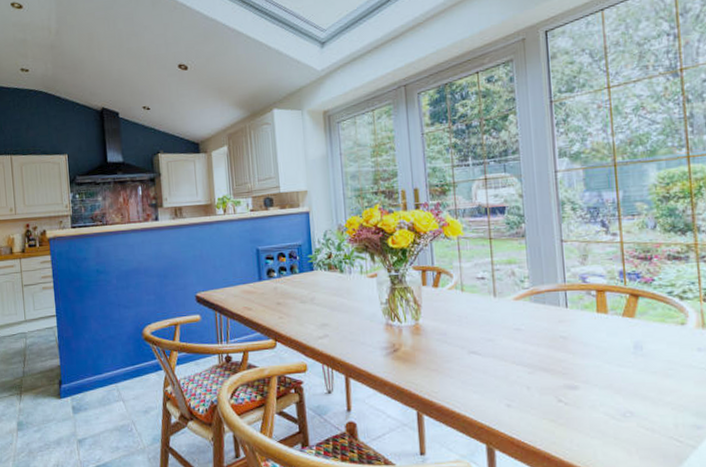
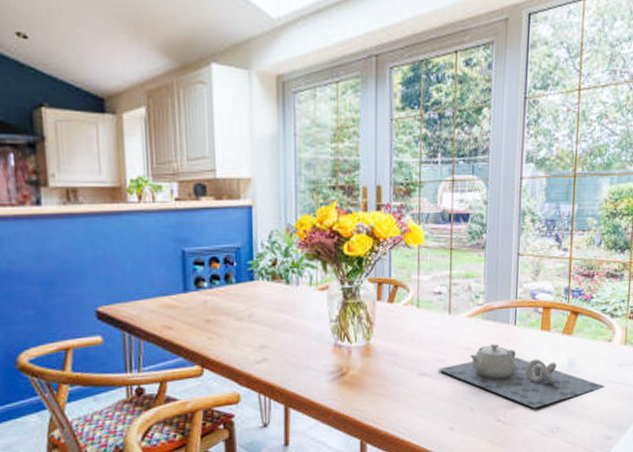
teapot: none [488,324,684,391] -> present [438,343,605,409]

